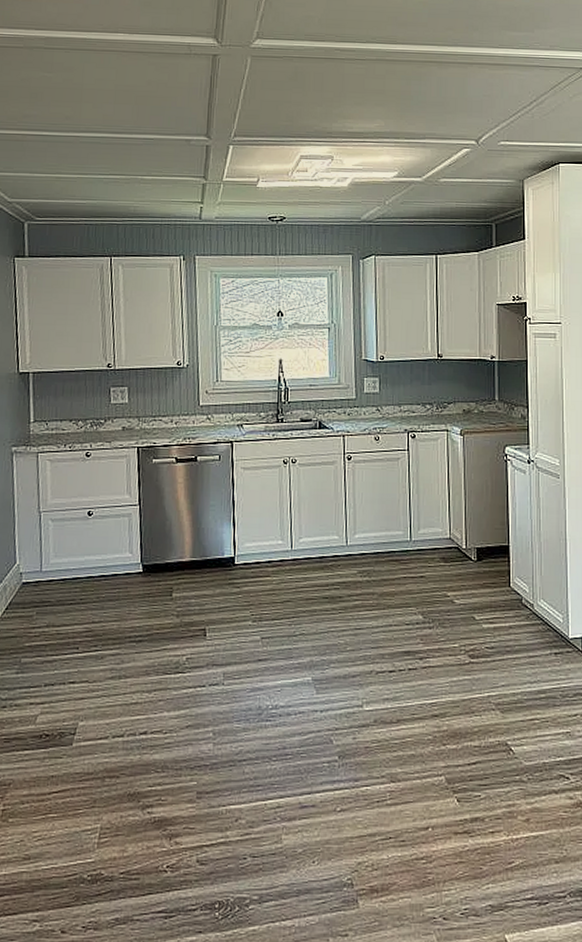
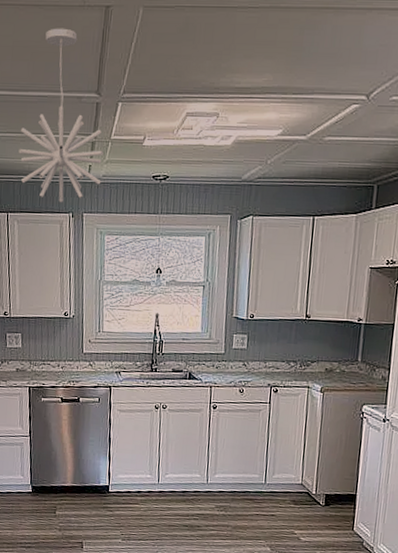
pendant light: none [122,74,215,245] -> present [18,28,104,202]

